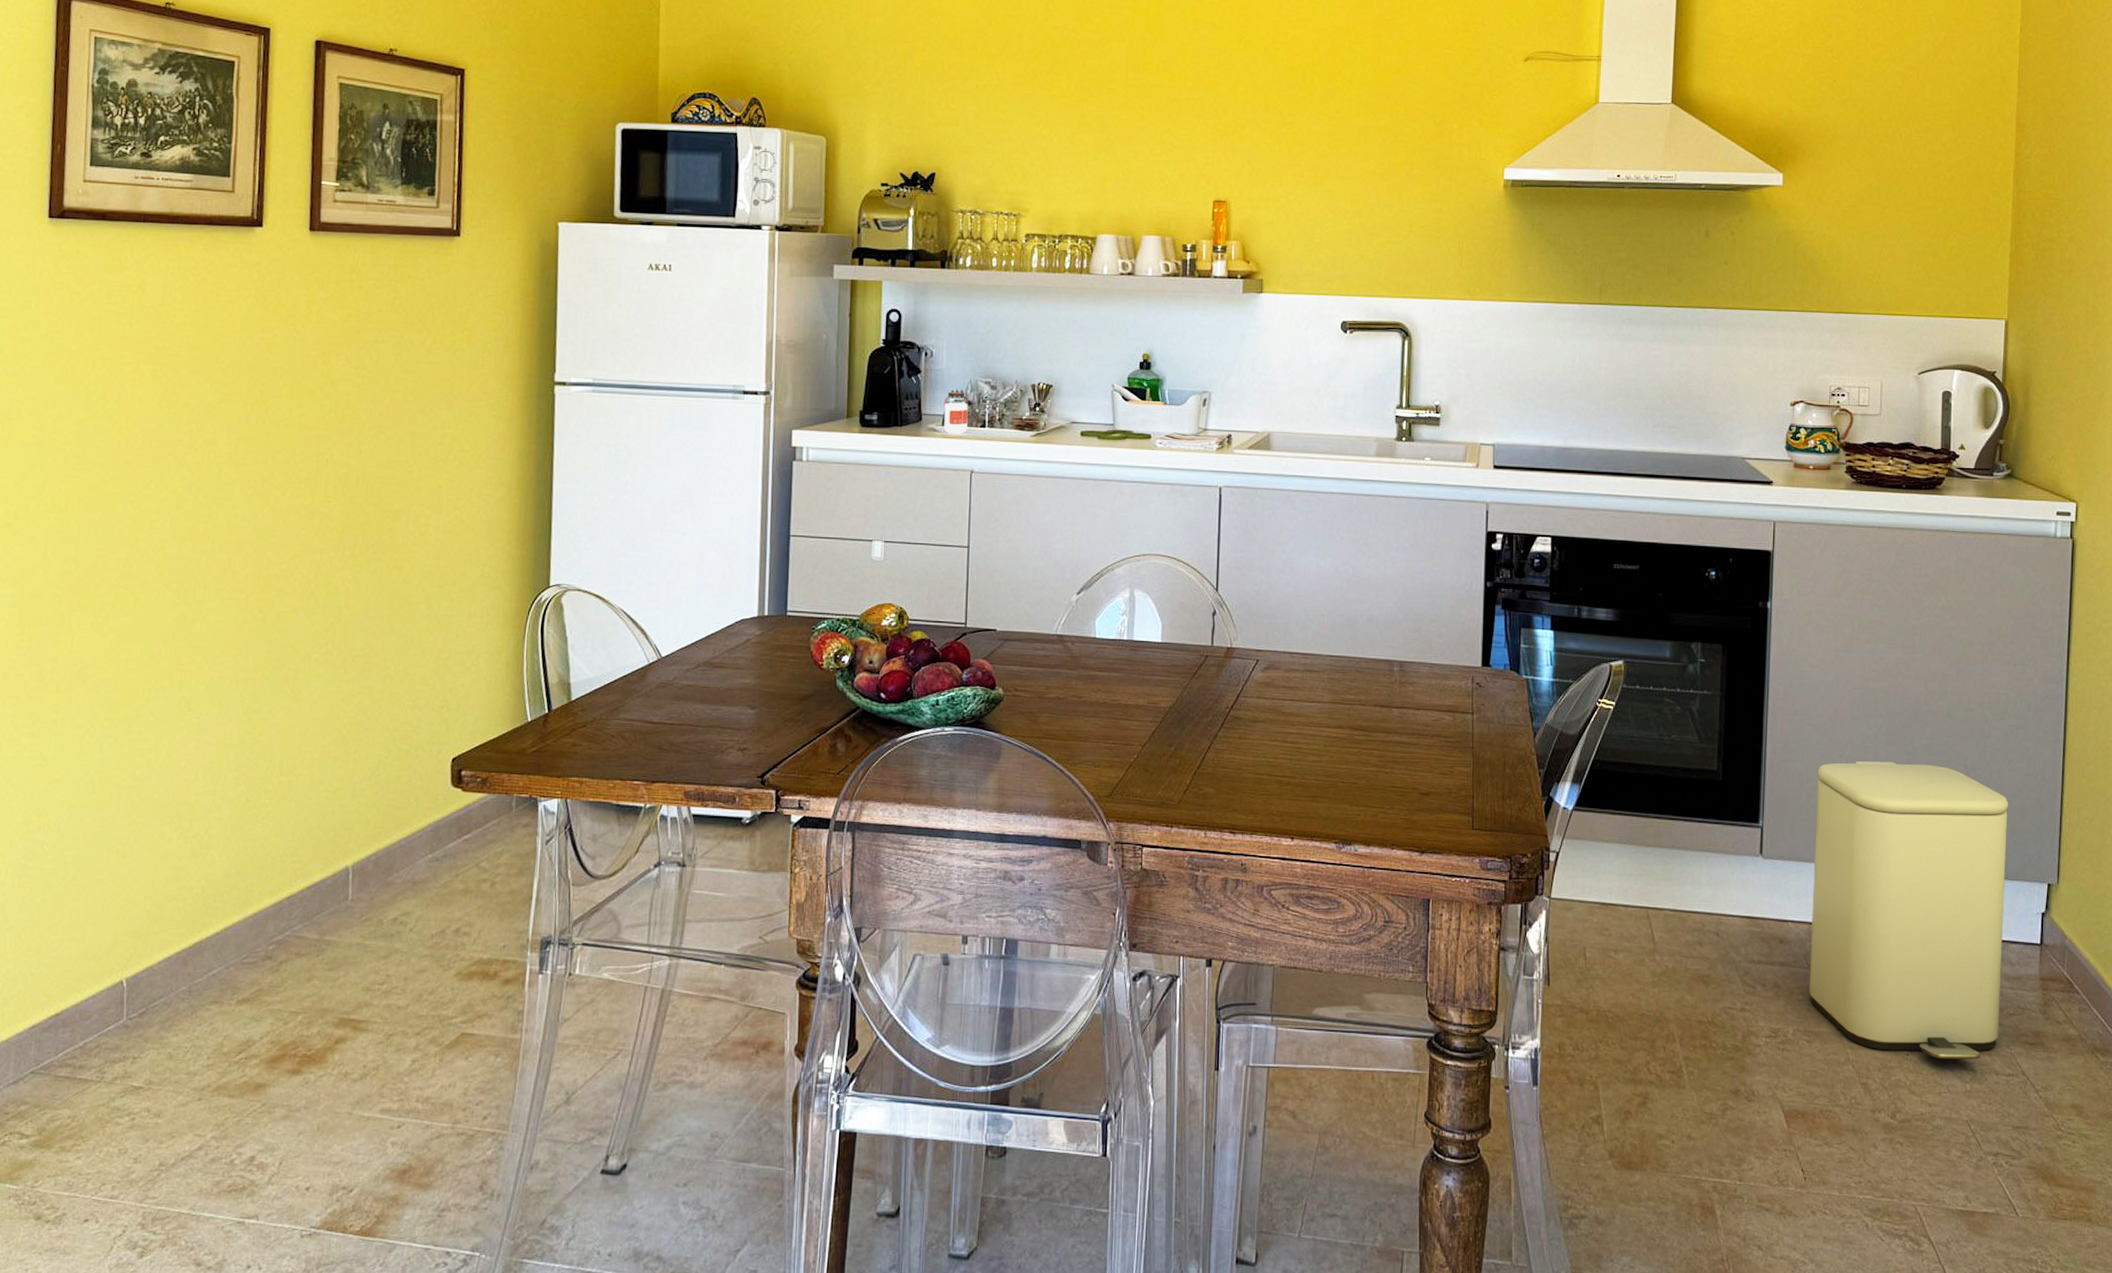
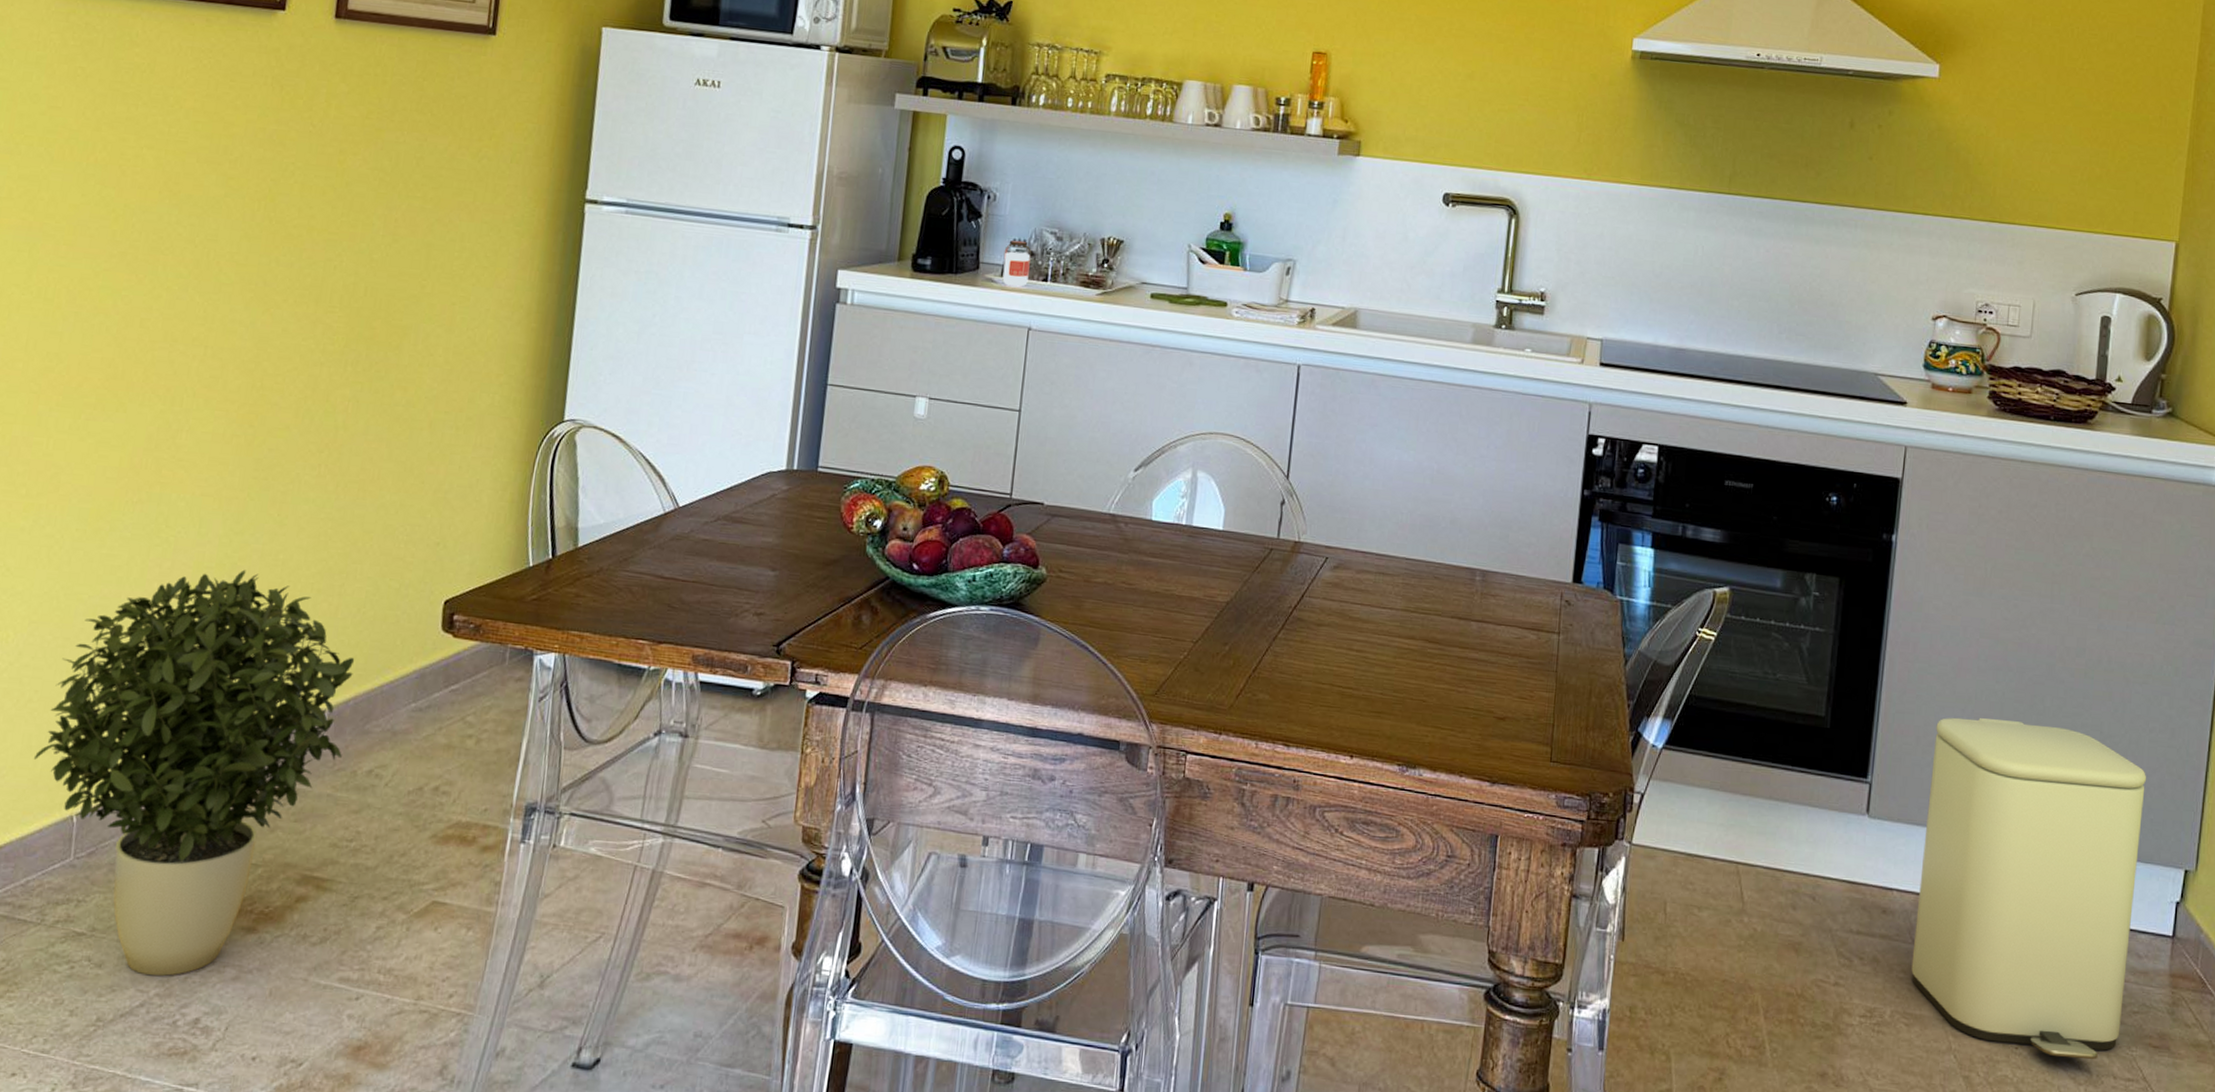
potted plant: none [82,744,373,1121] -> present [33,569,355,977]

